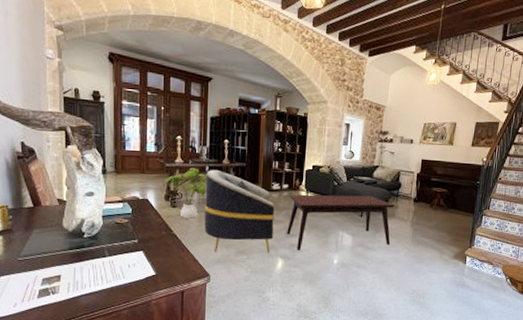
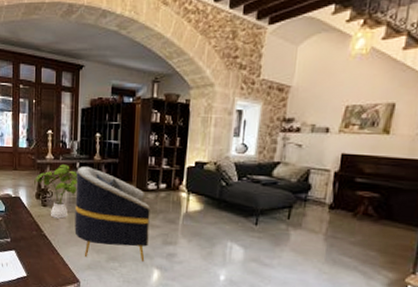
coffee table: present [287,194,395,250] -> none [164,196,302,263]

